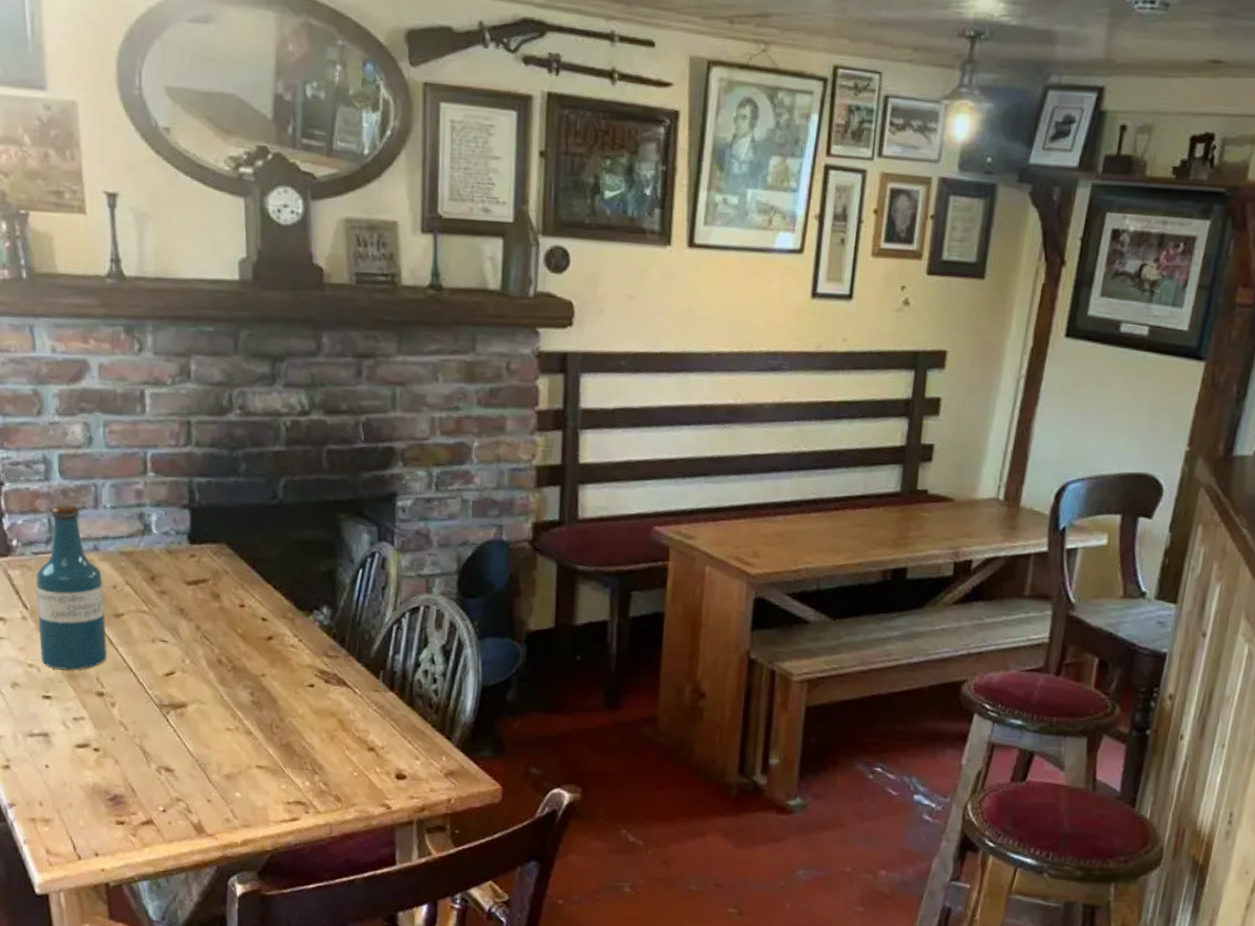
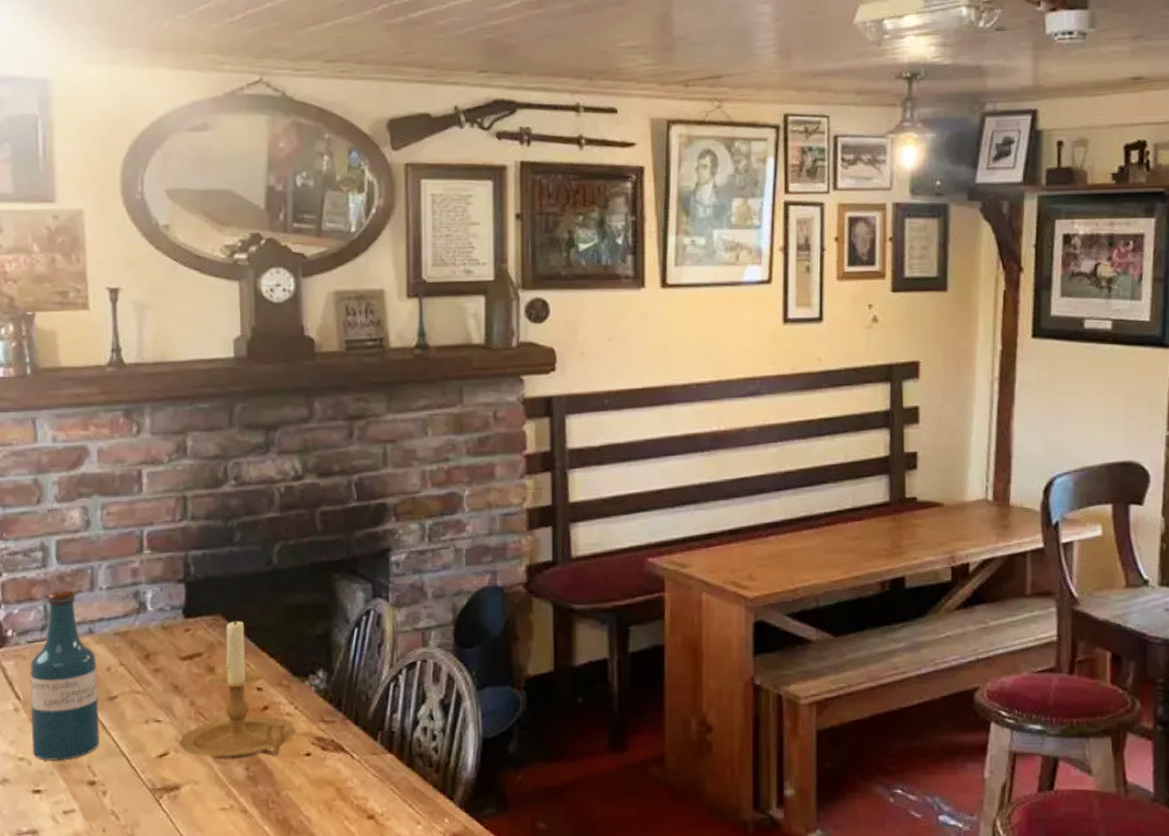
candle holder: none [185,546,300,685] -> present [179,616,296,759]

